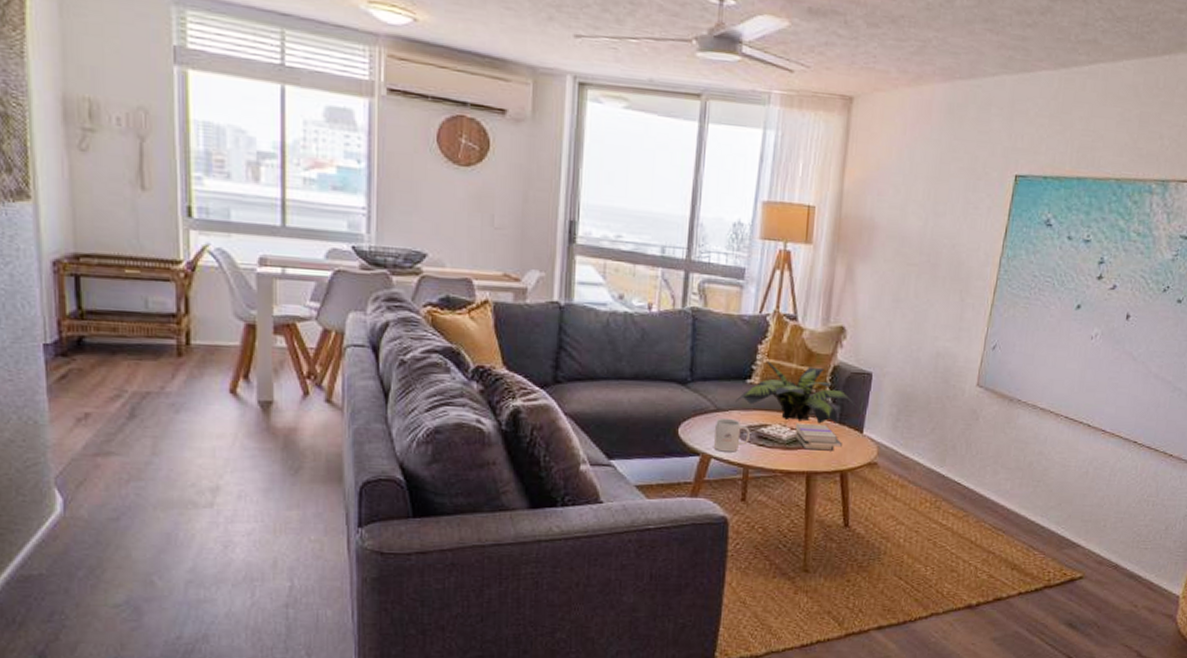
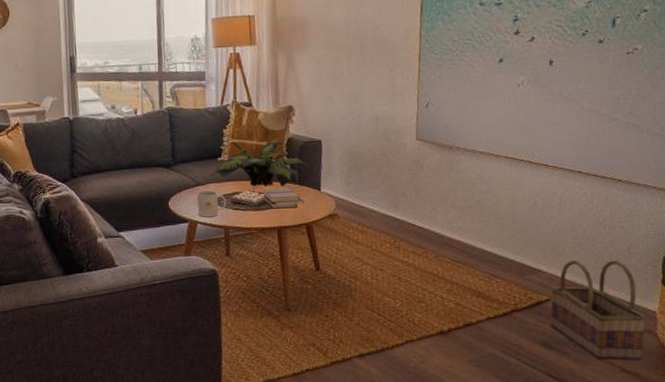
basket: none [1079,537,1170,646] -> present [550,260,647,361]

